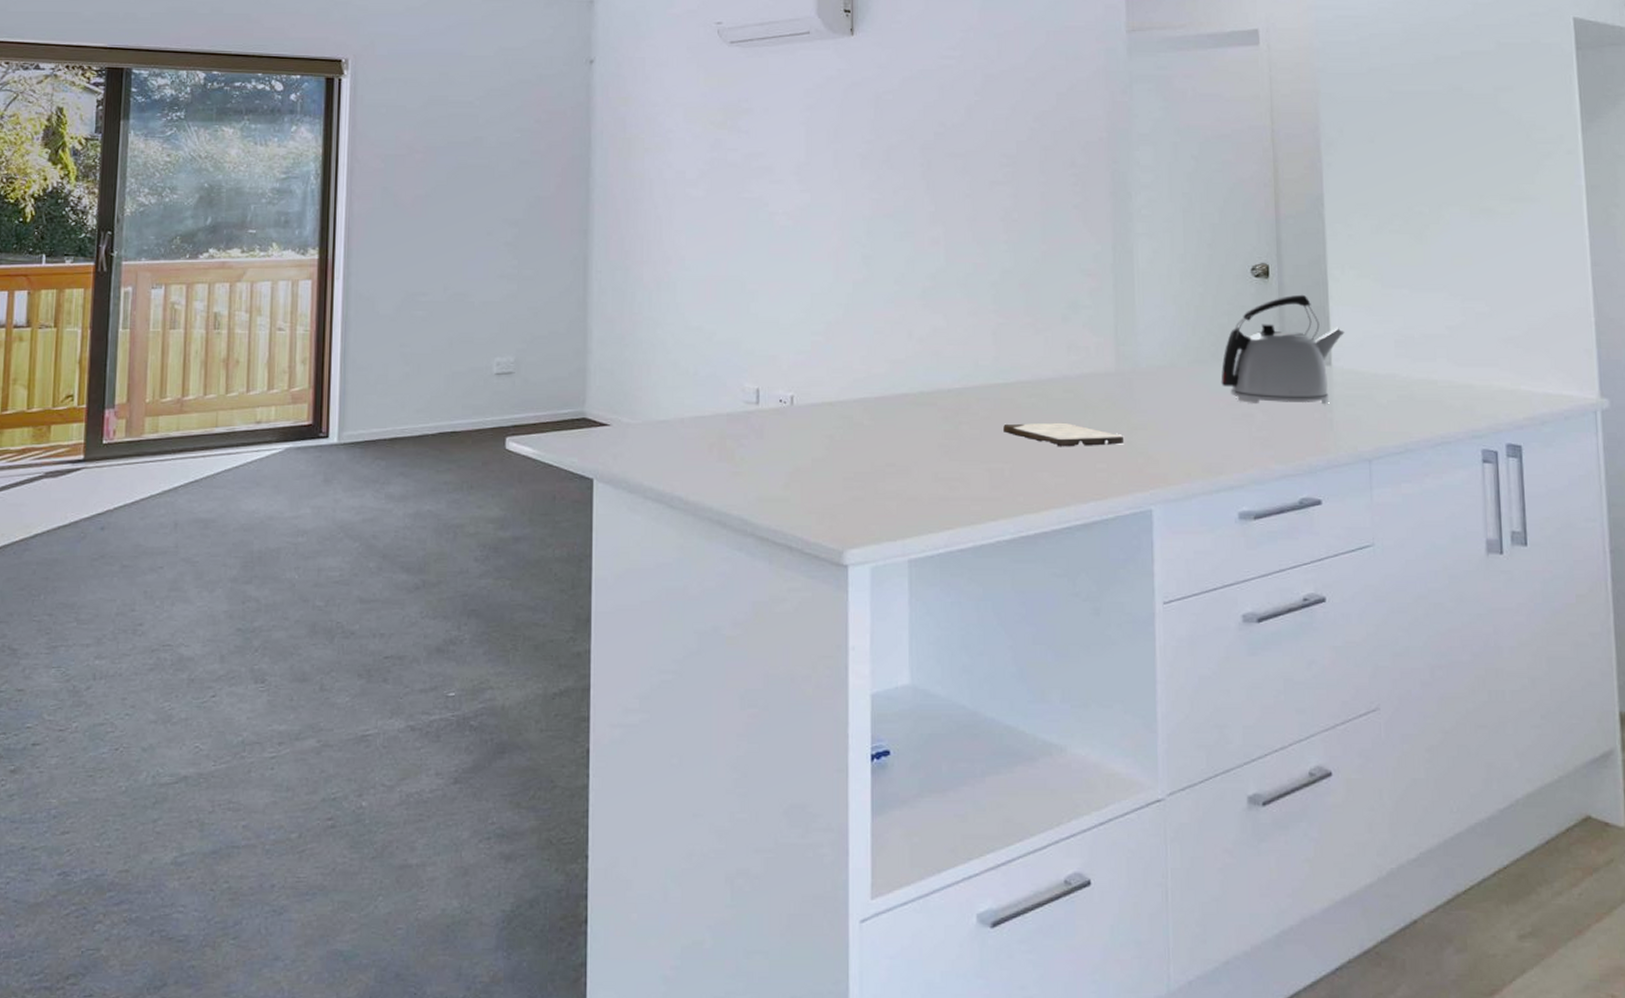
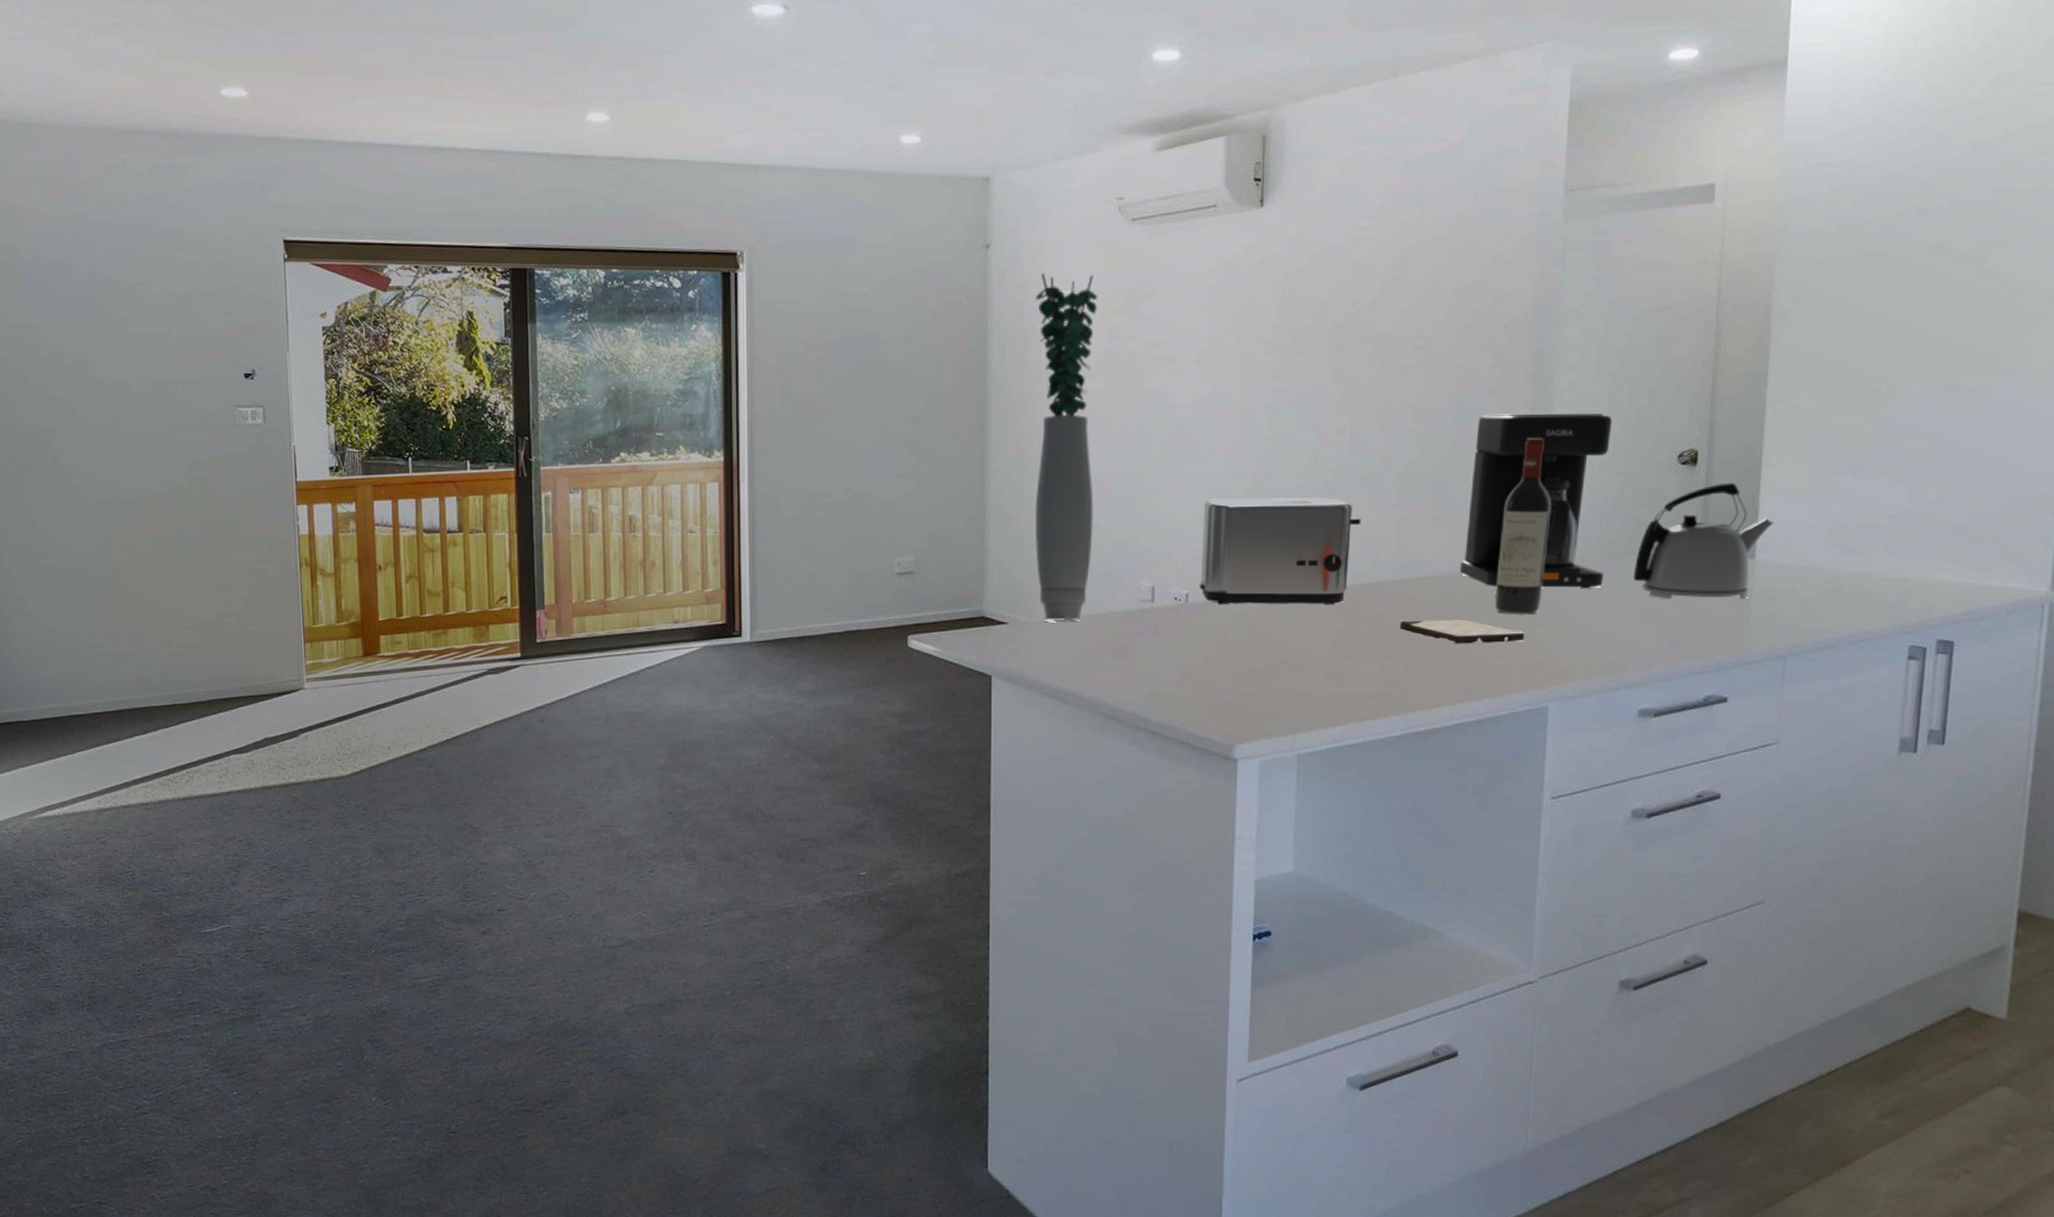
vase: none [637,88,699,423] -> present [1035,274,1098,621]
toaster: none [804,303,960,408] -> present [1200,498,1361,605]
coffee maker: none [1057,227,1194,392] -> present [1460,413,1613,588]
wine bottle: none [1093,251,1140,417] -> present [1495,438,1552,613]

